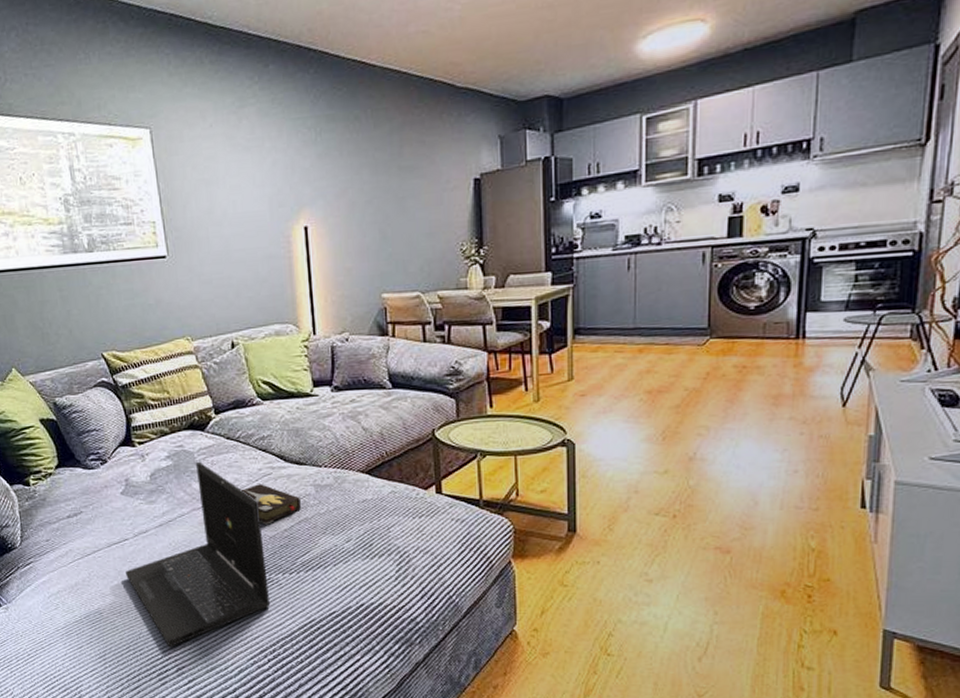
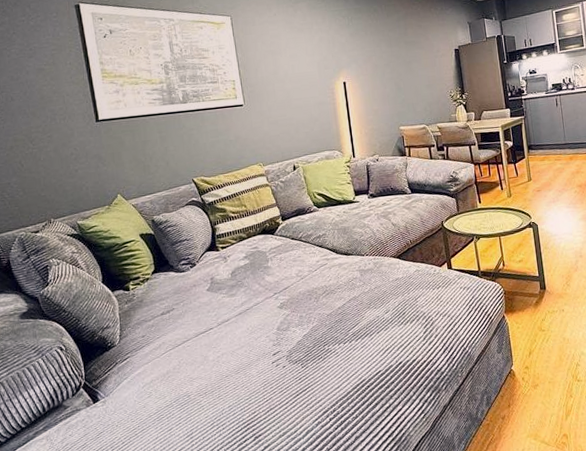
laptop: present [125,461,271,647] -> none [210,259,330,418]
hardback book: present [242,484,301,525] -> none [304,272,350,305]

